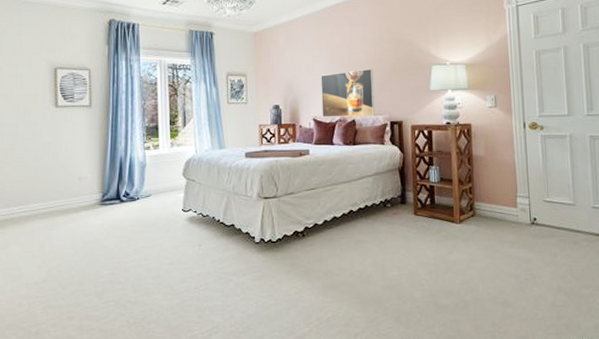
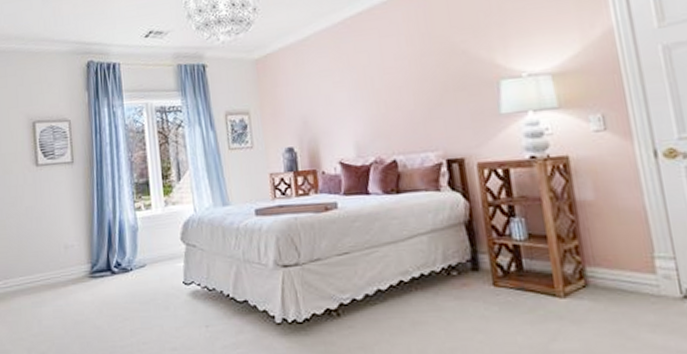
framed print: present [320,68,375,118] -> none [344,90,424,160]

